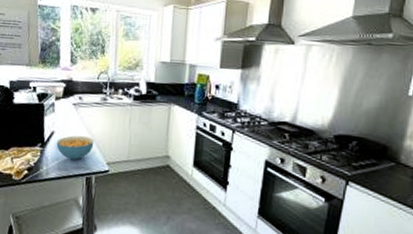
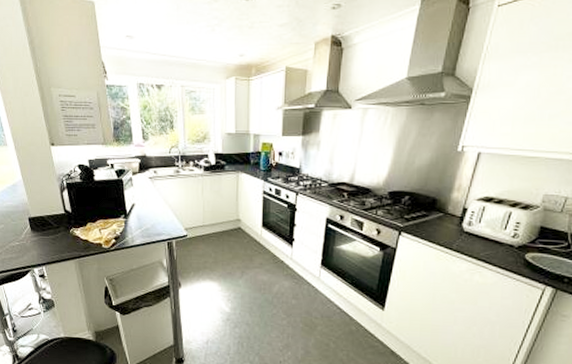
cereal bowl: present [56,135,95,160] -> none [138,206,172,228]

